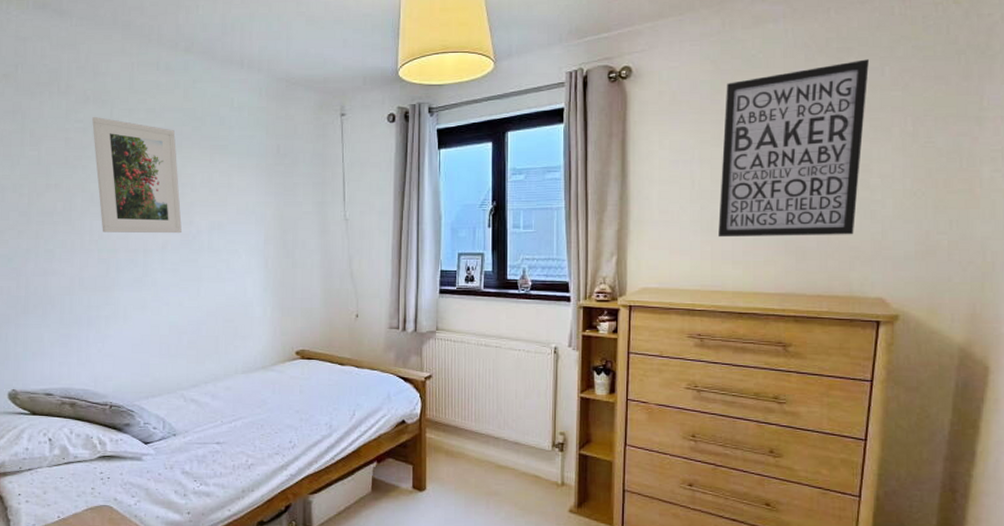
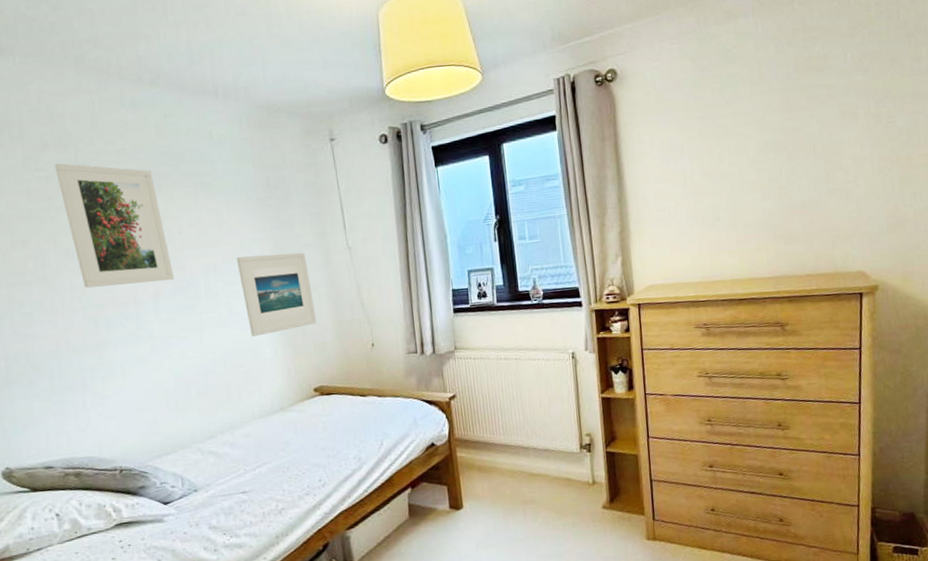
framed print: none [240,218,307,295] -> present [236,252,317,337]
wall art: present [718,59,869,238] -> none [706,47,834,230]

